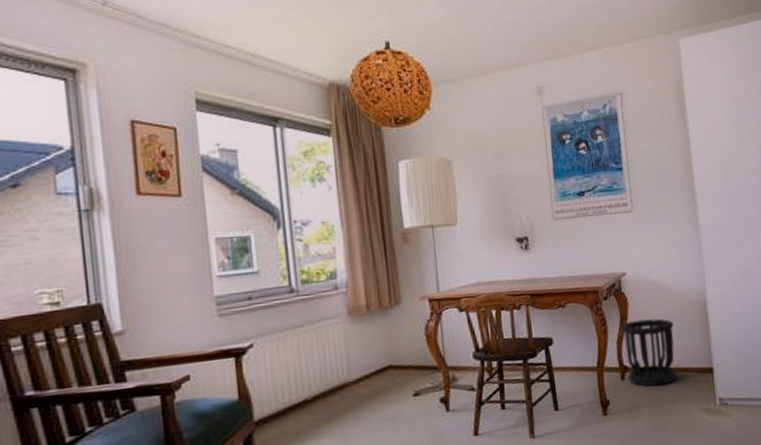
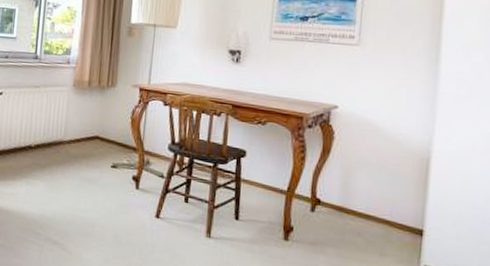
wastebasket: present [621,318,677,386] -> none [319,155,384,231]

